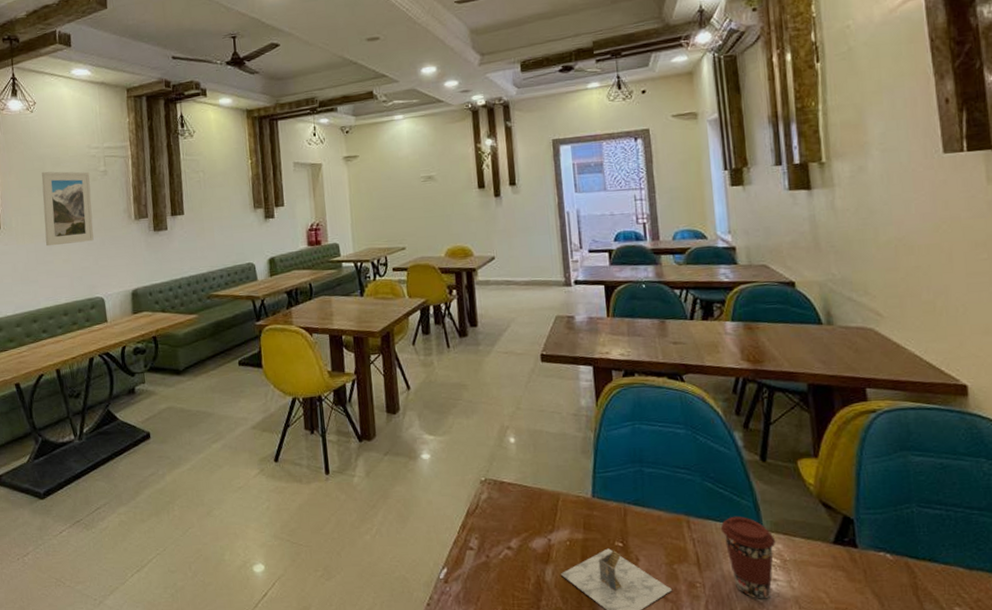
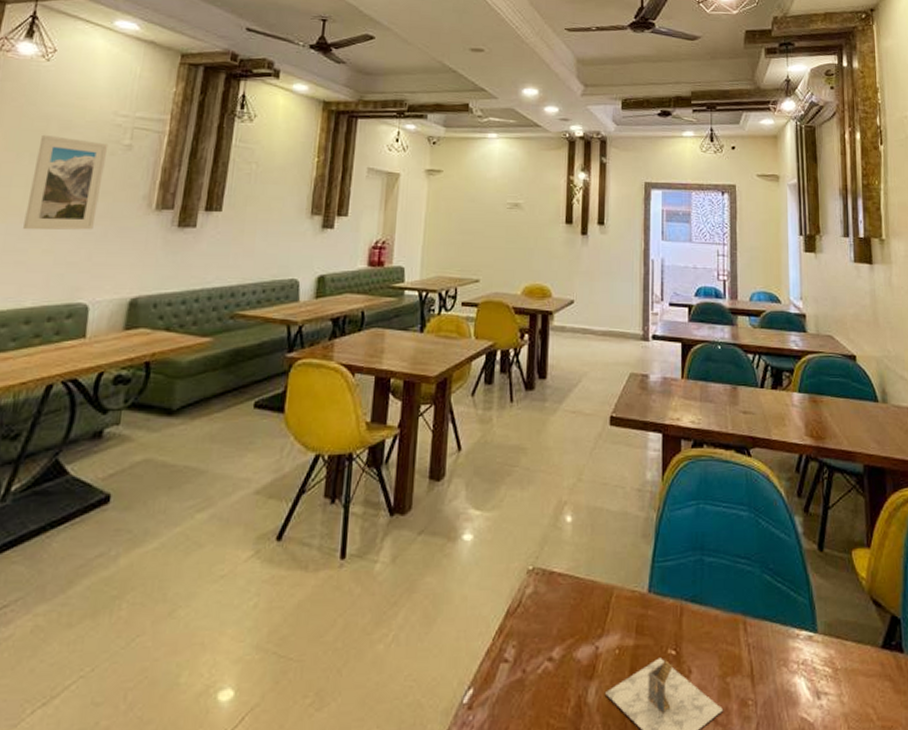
coffee cup: present [720,516,776,599] -> none [776,615,829,719]

